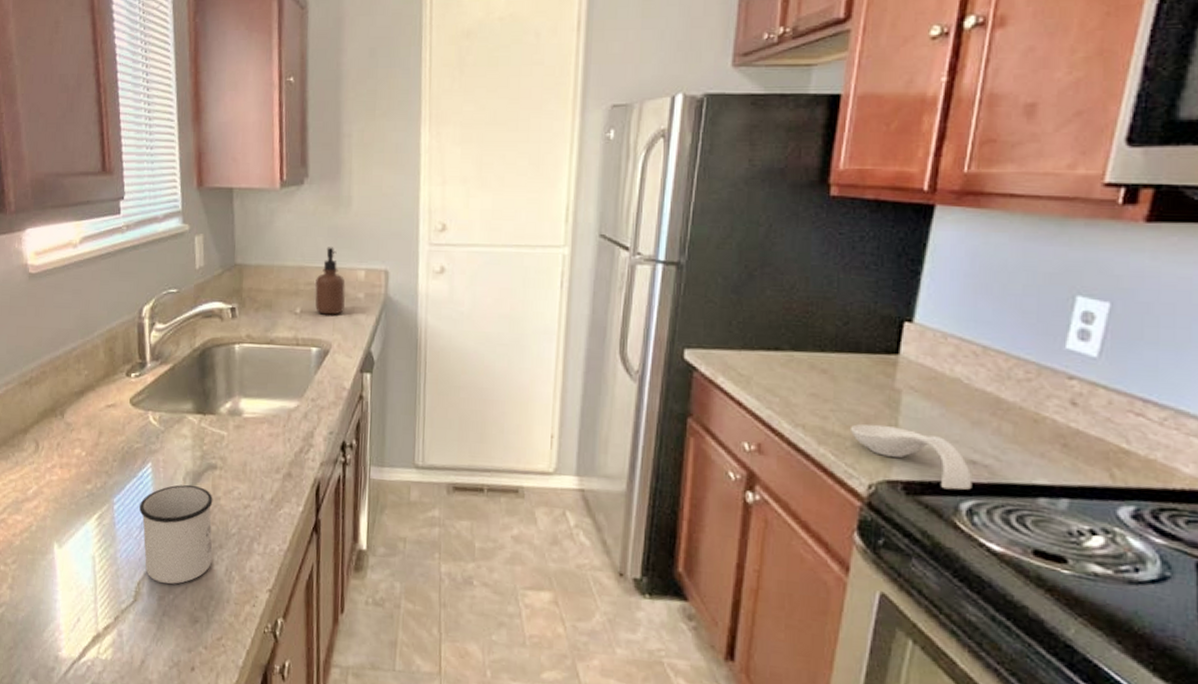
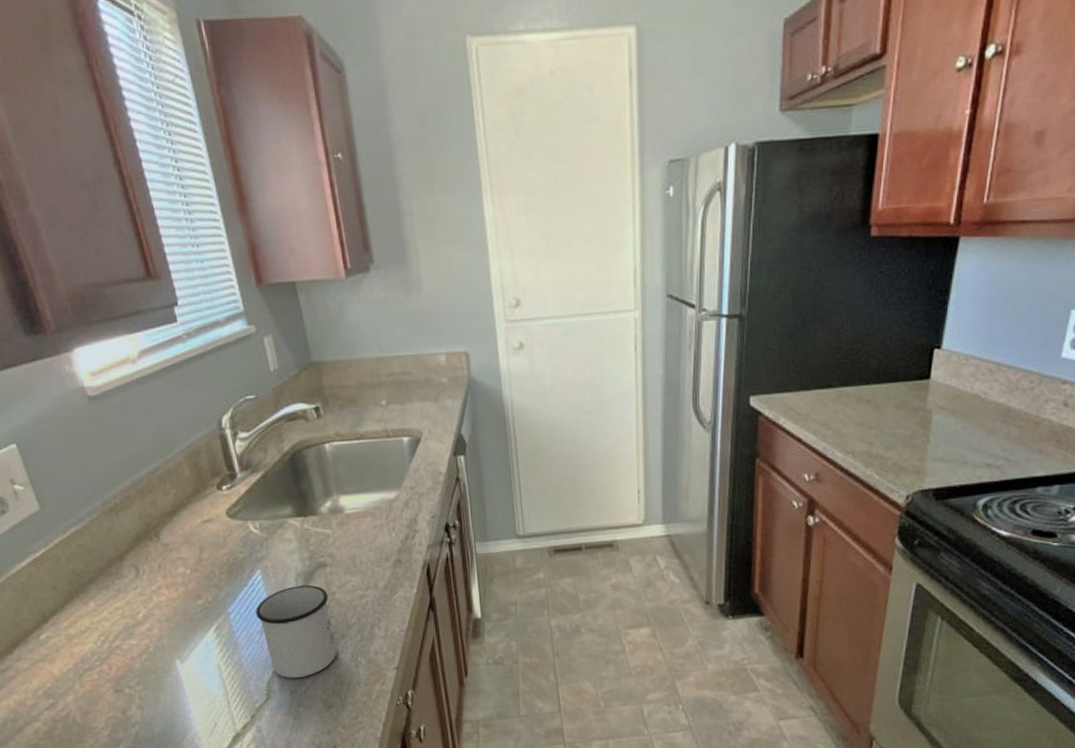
soap dispenser: present [315,247,346,315] -> none [397,334,430,404]
spoon rest: present [849,424,973,490] -> none [890,442,987,491]

